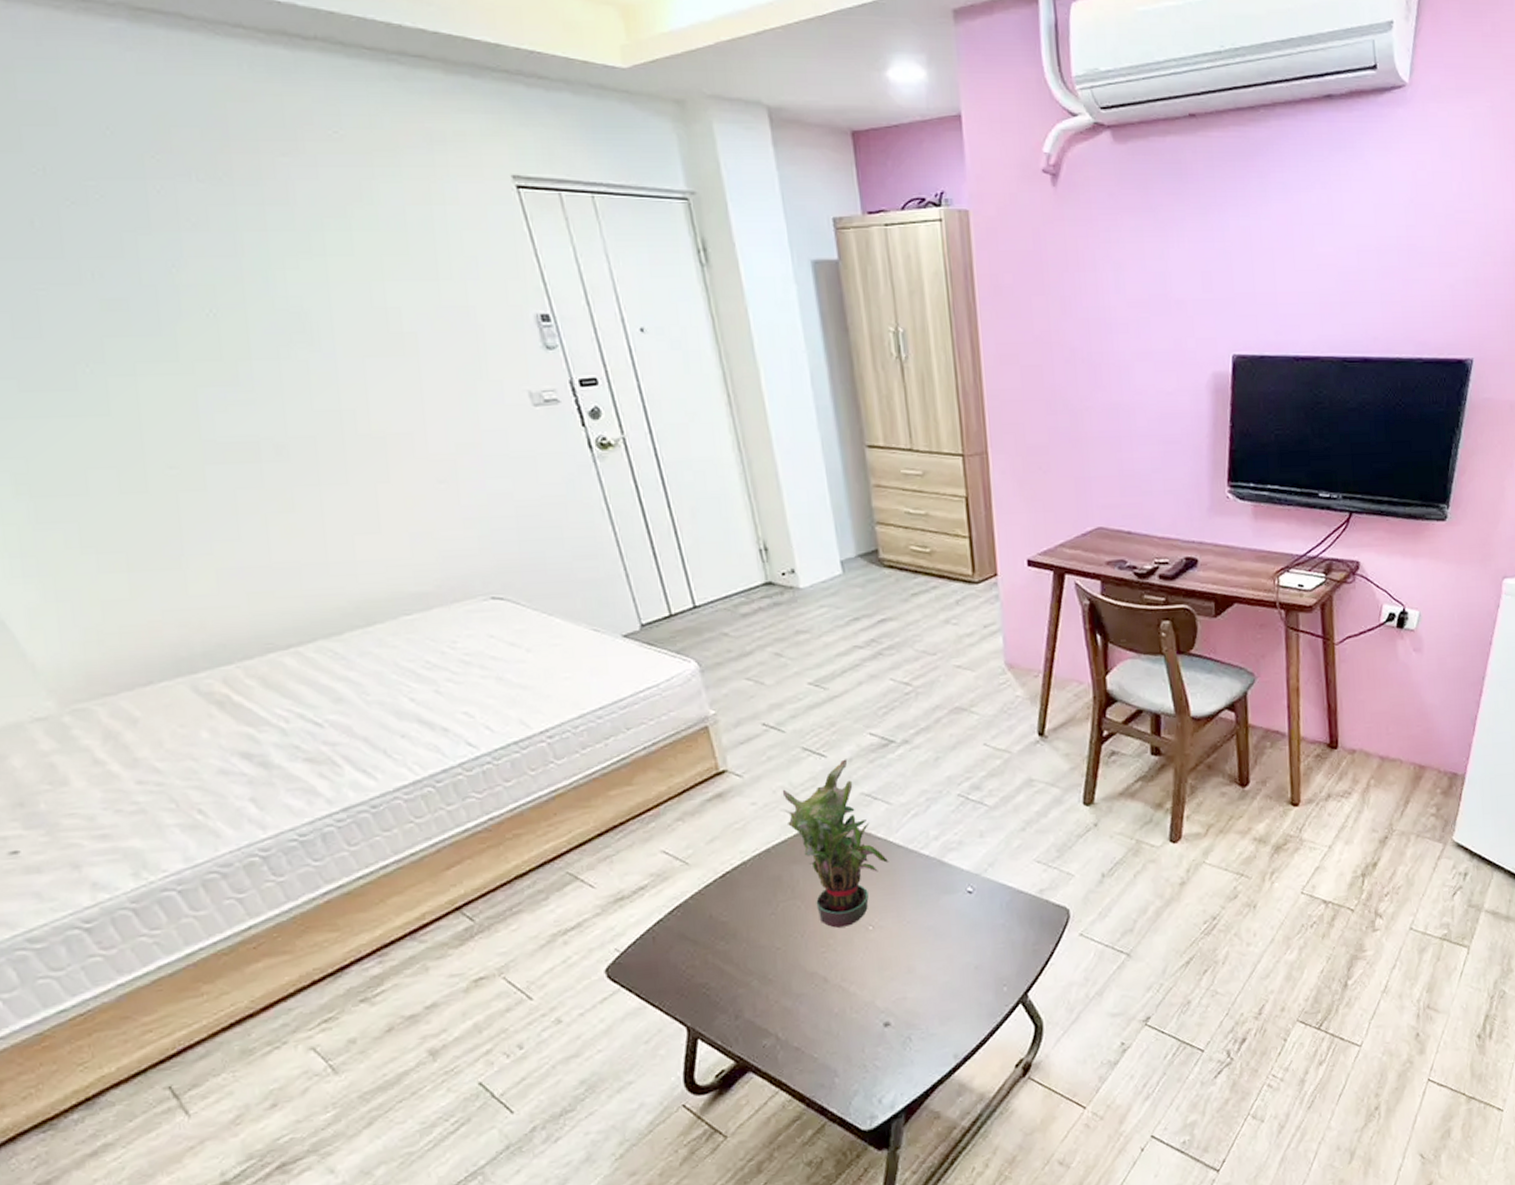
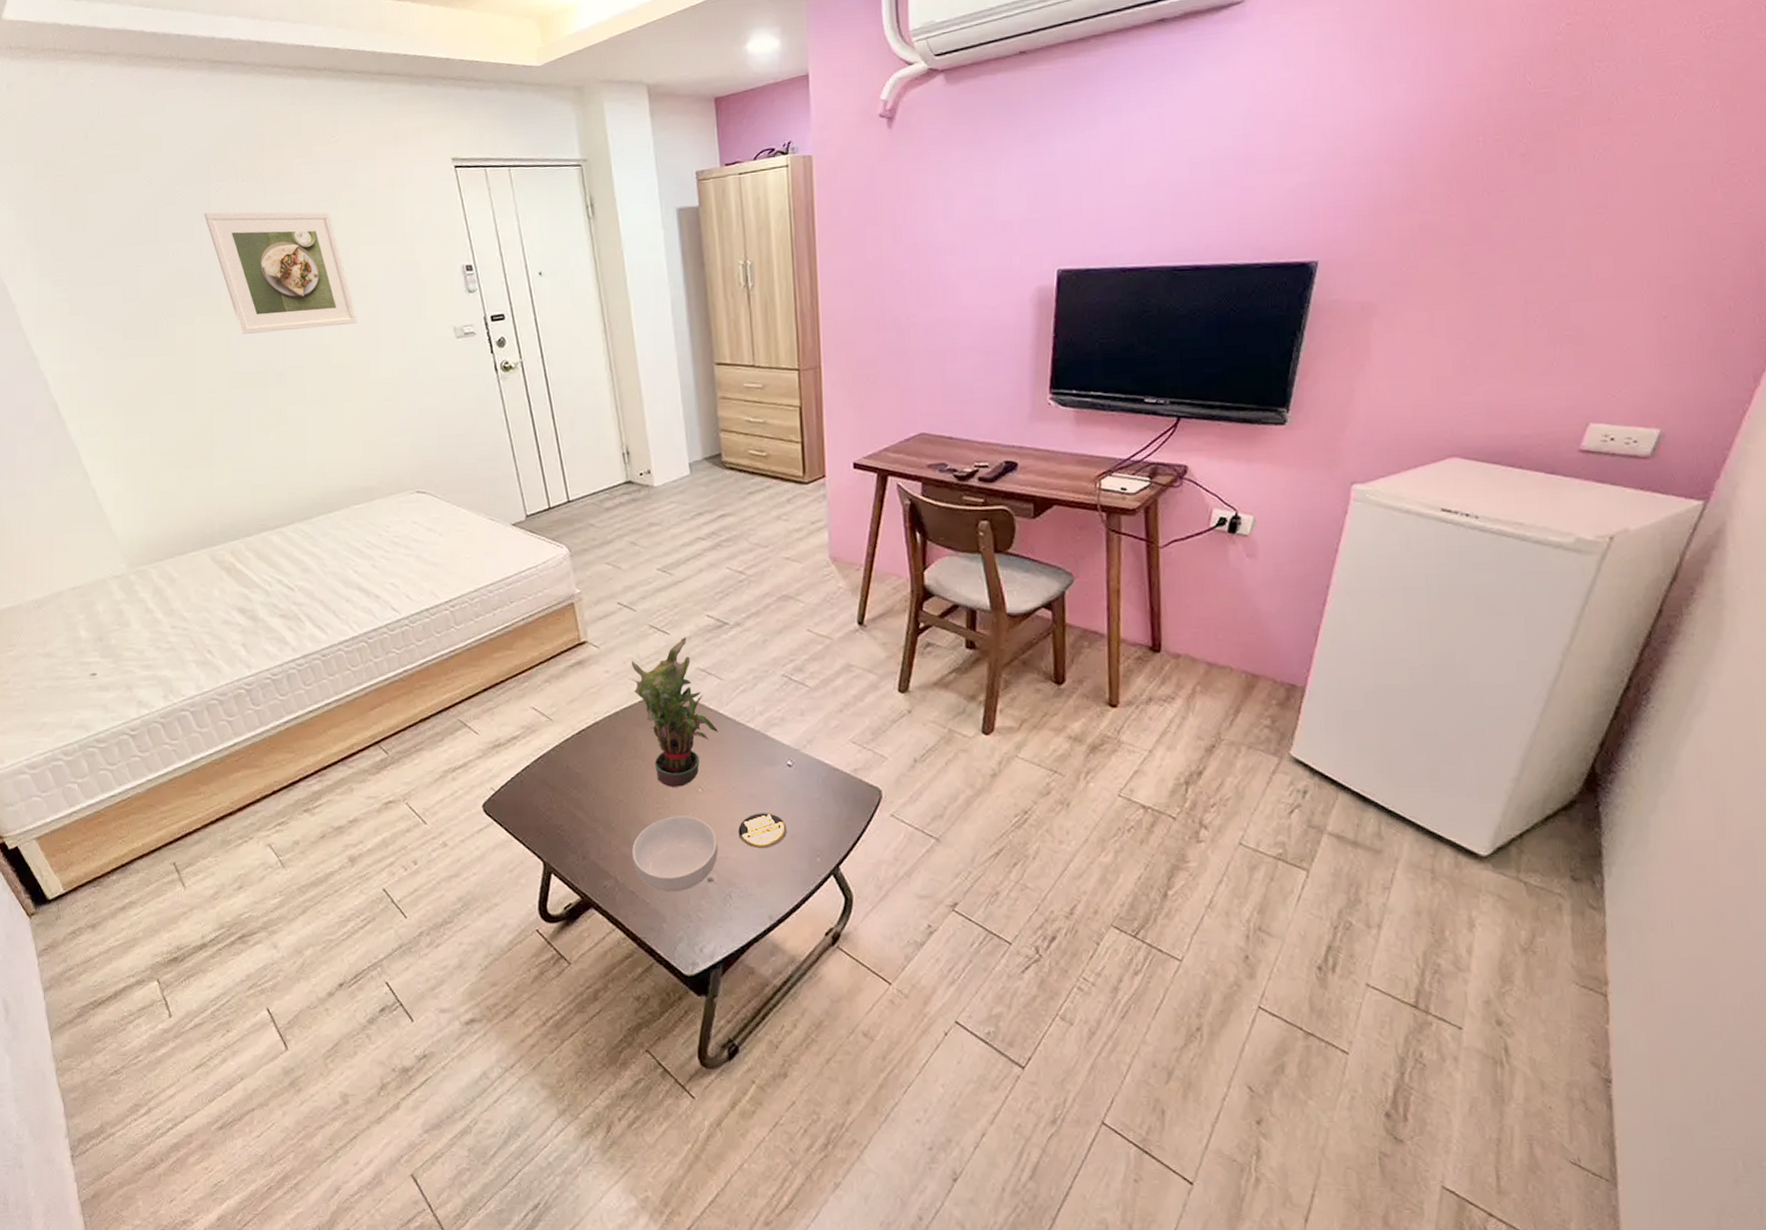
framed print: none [139,221,391,391] -> present [204,212,358,334]
cereal bowl: none [794,957,895,1044] -> present [632,816,718,893]
coaster: none [916,945,970,984] -> present [738,813,787,848]

